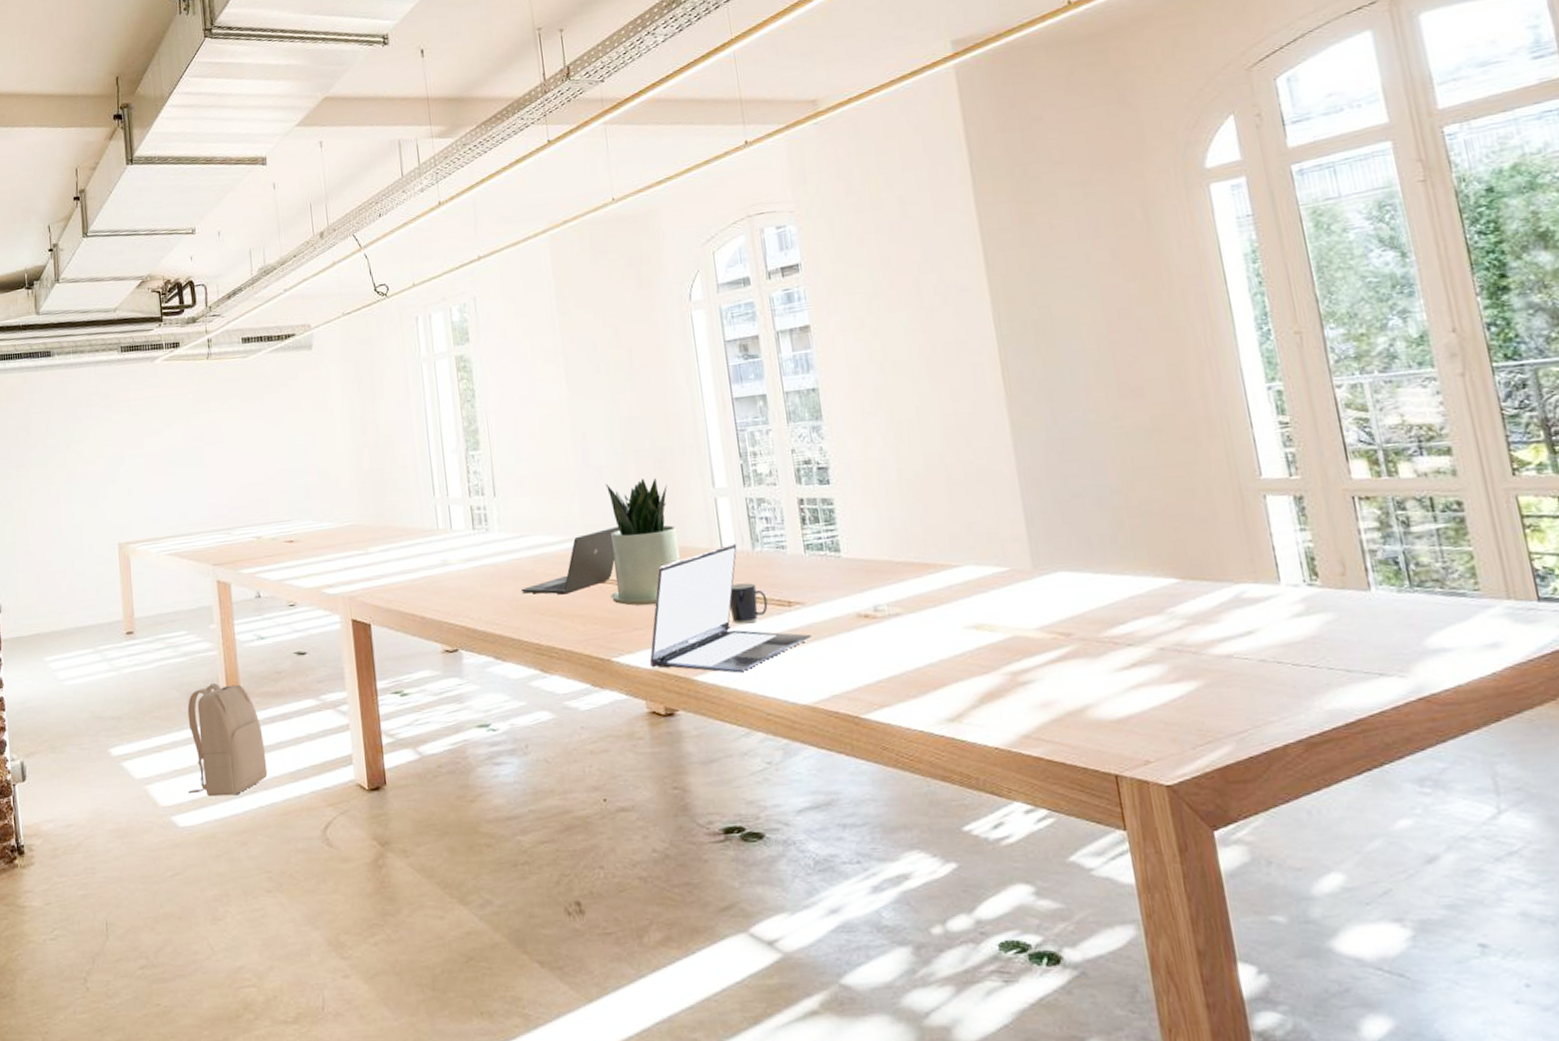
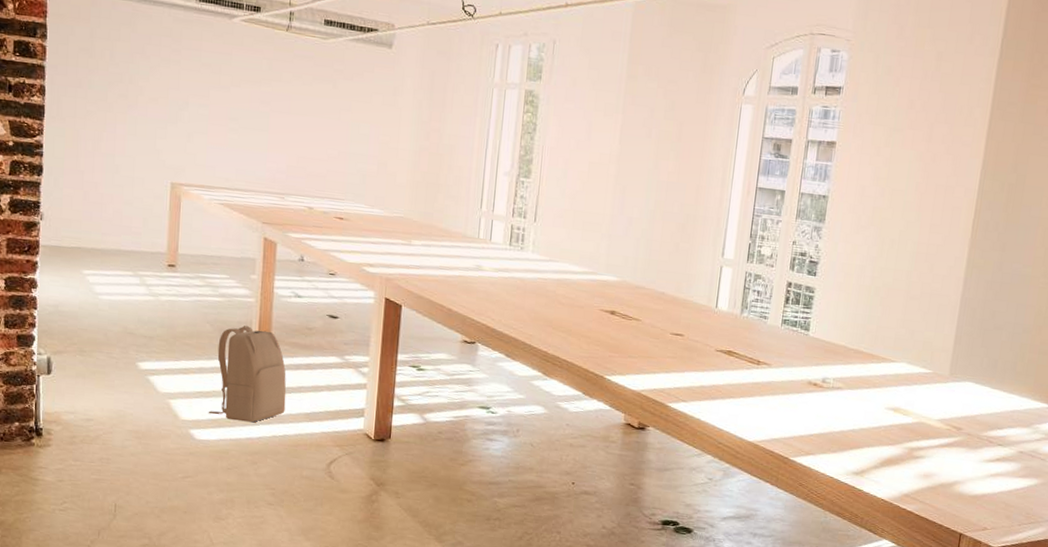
laptop: present [521,526,621,595] -> none [541,270,637,317]
planter: present [605,478,680,606] -> none [615,233,685,341]
laptop: present [650,544,812,673] -> none [635,306,769,408]
mug: present [729,583,768,625] -> none [710,338,742,372]

